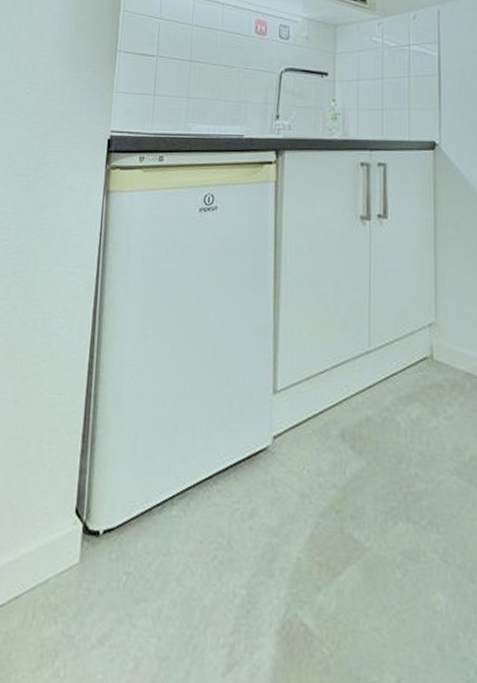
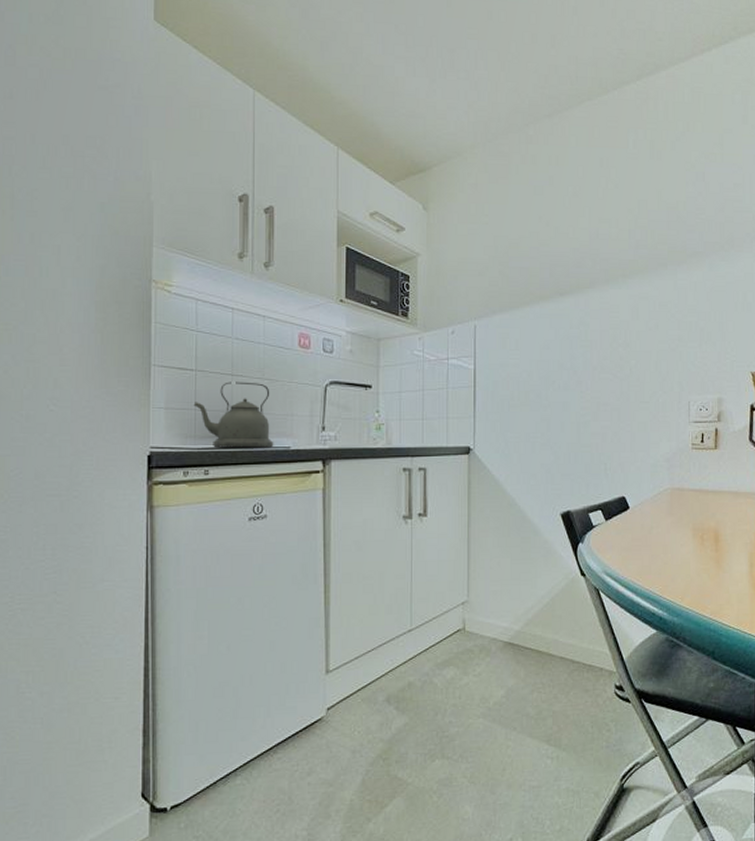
kettle: none [153,67,228,136] -> present [193,381,274,448]

